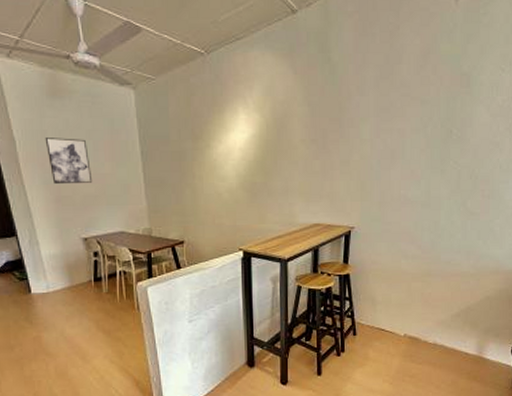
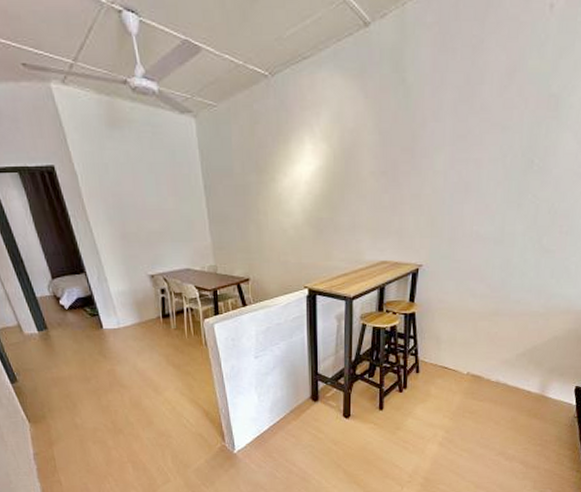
wall art: present [45,138,93,185] -> none [106,171,157,221]

